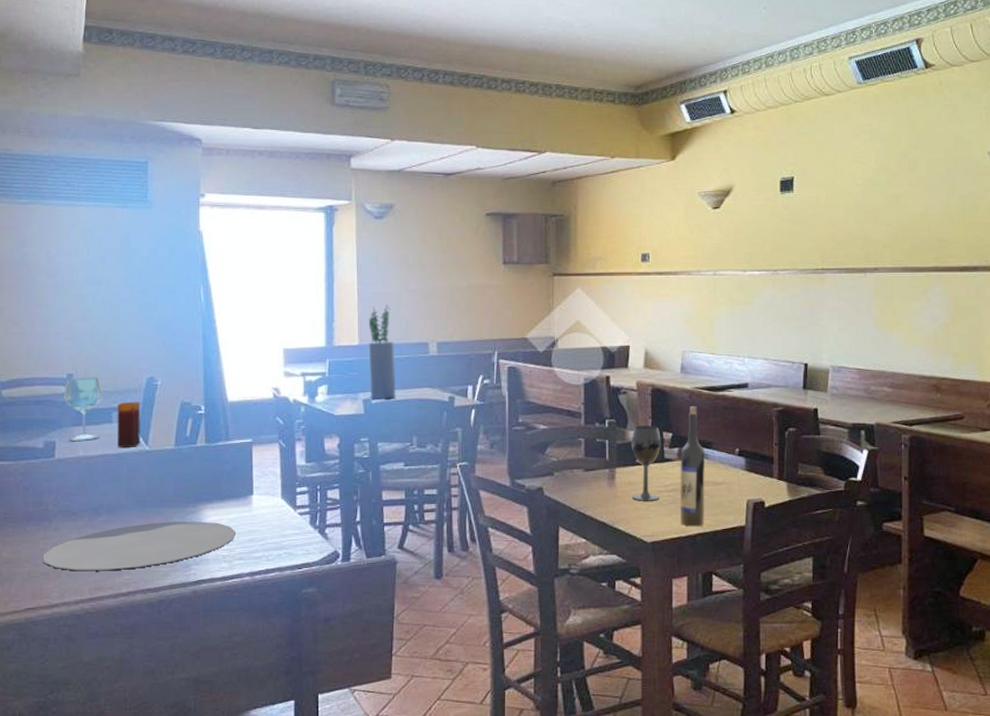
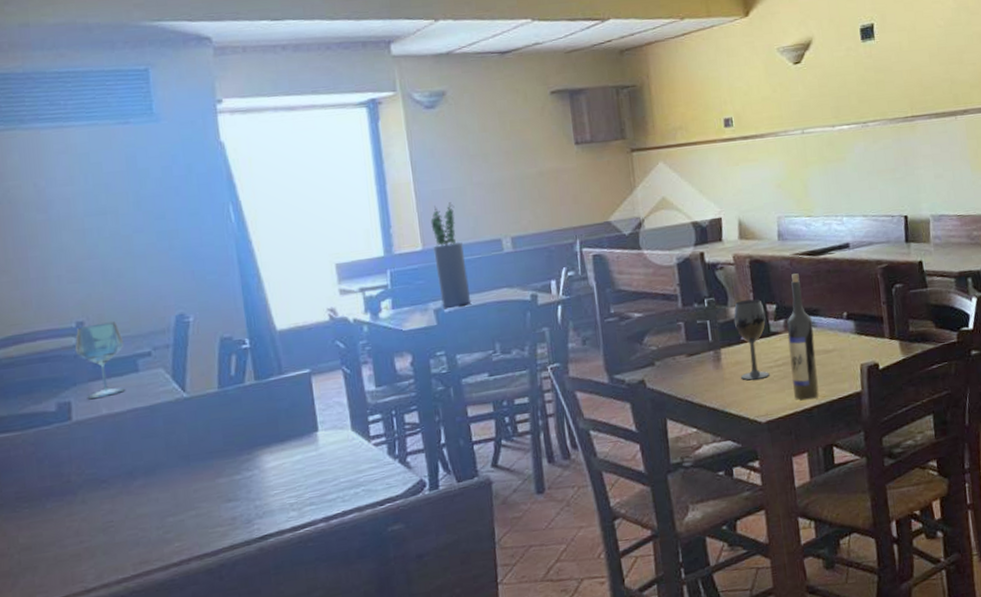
placemat: present [43,521,236,571] -> none [70,467,303,548]
candle: present [117,401,141,447] -> none [143,343,176,399]

